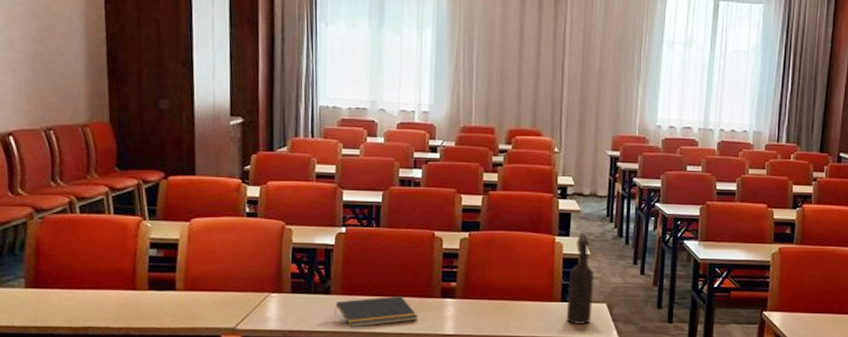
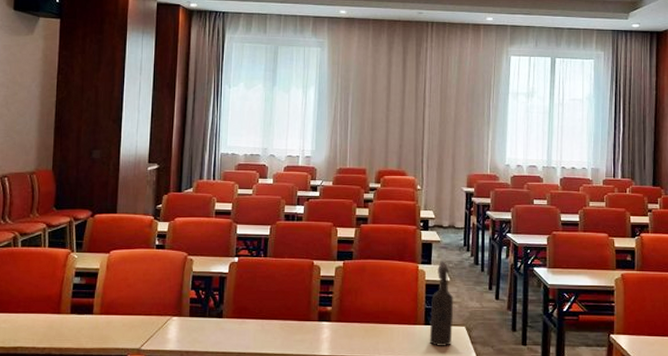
notepad: present [335,295,419,328] -> none [226,319,298,349]

